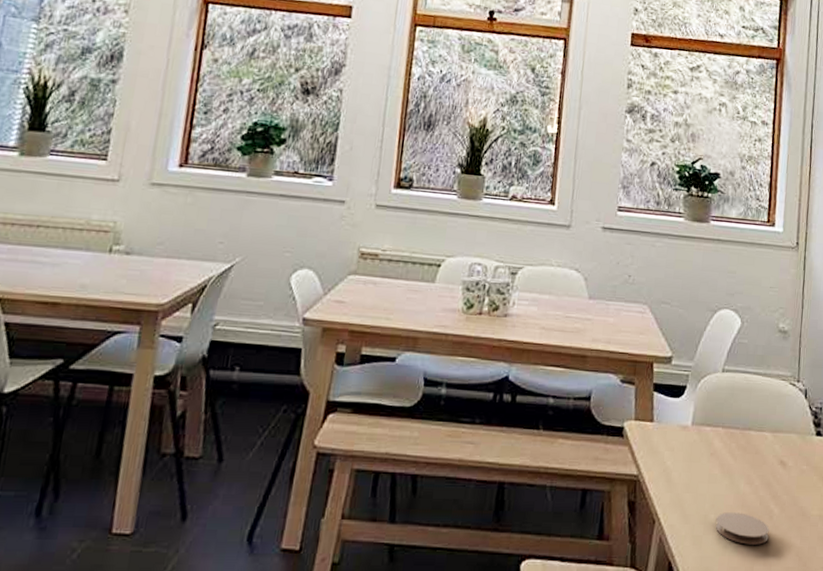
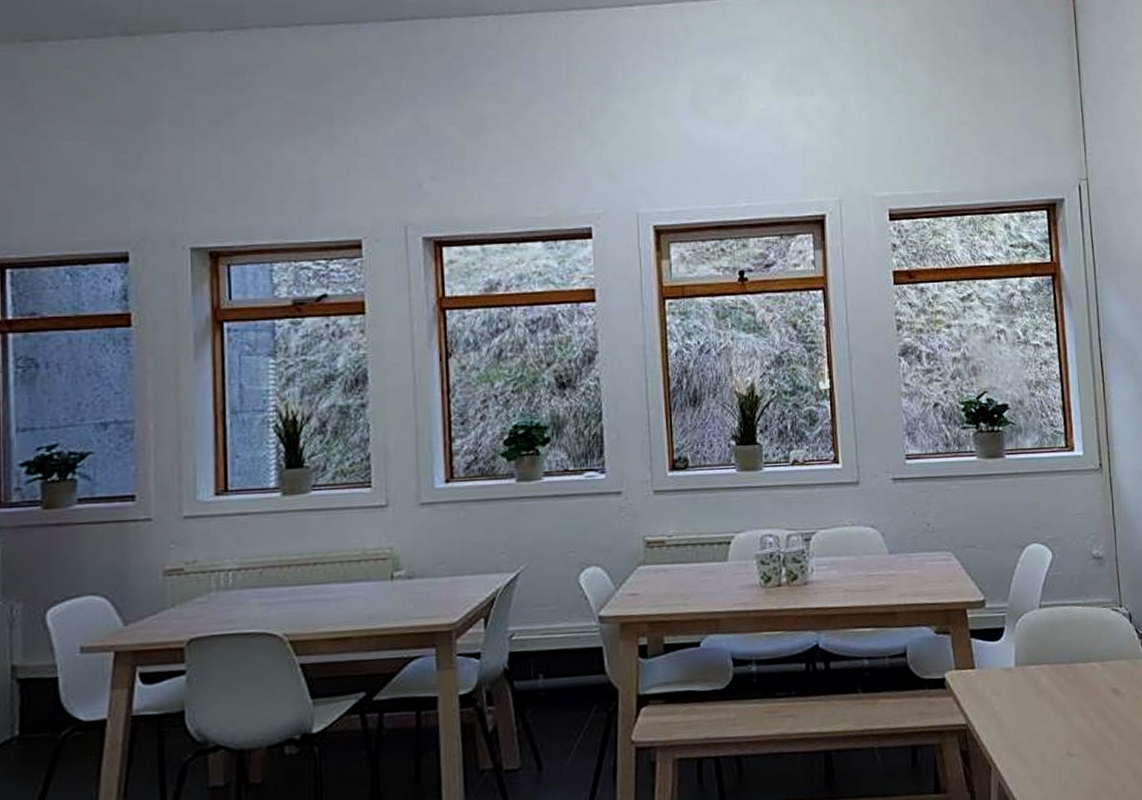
coaster: present [715,512,769,545] -> none [1053,746,1111,778]

